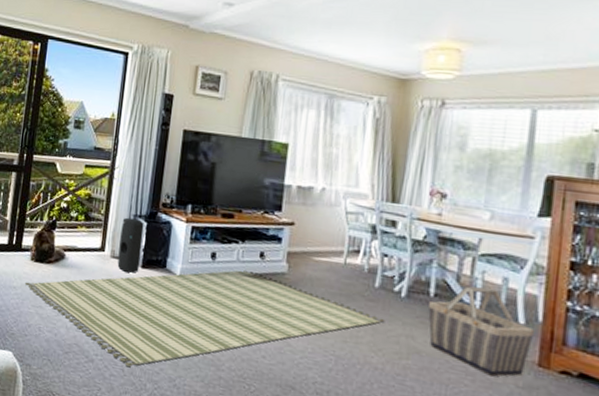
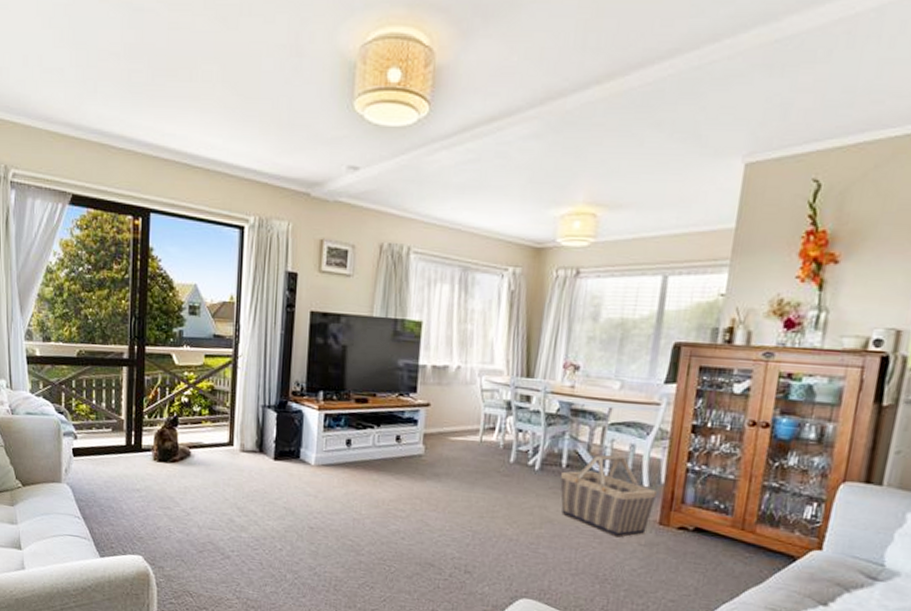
rug: present [24,269,385,368] -> none [148,454,520,560]
speaker: present [117,217,144,273] -> none [248,408,274,466]

